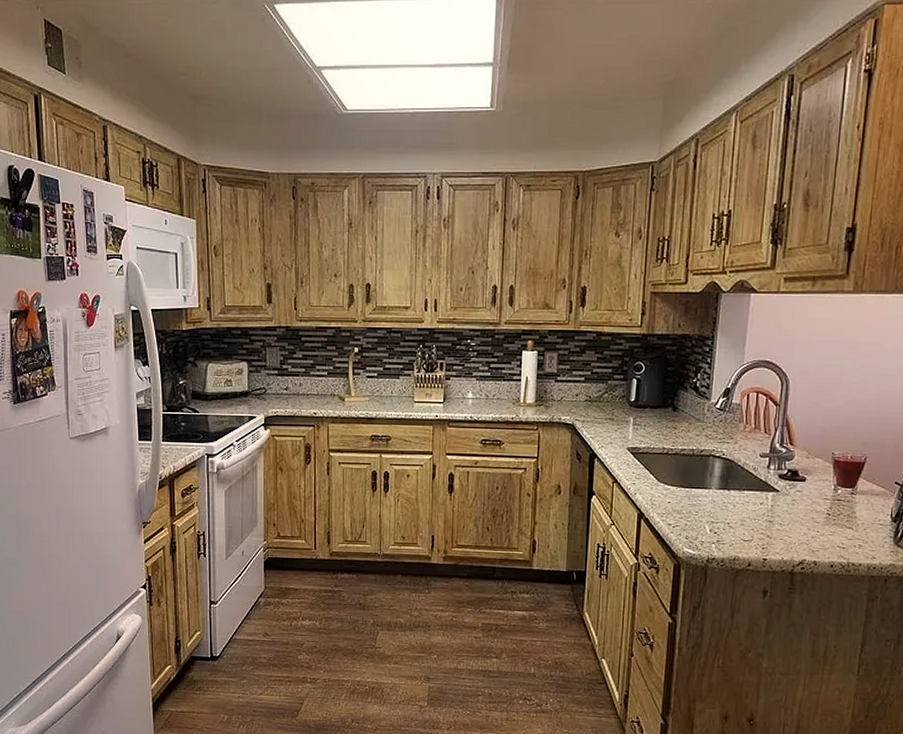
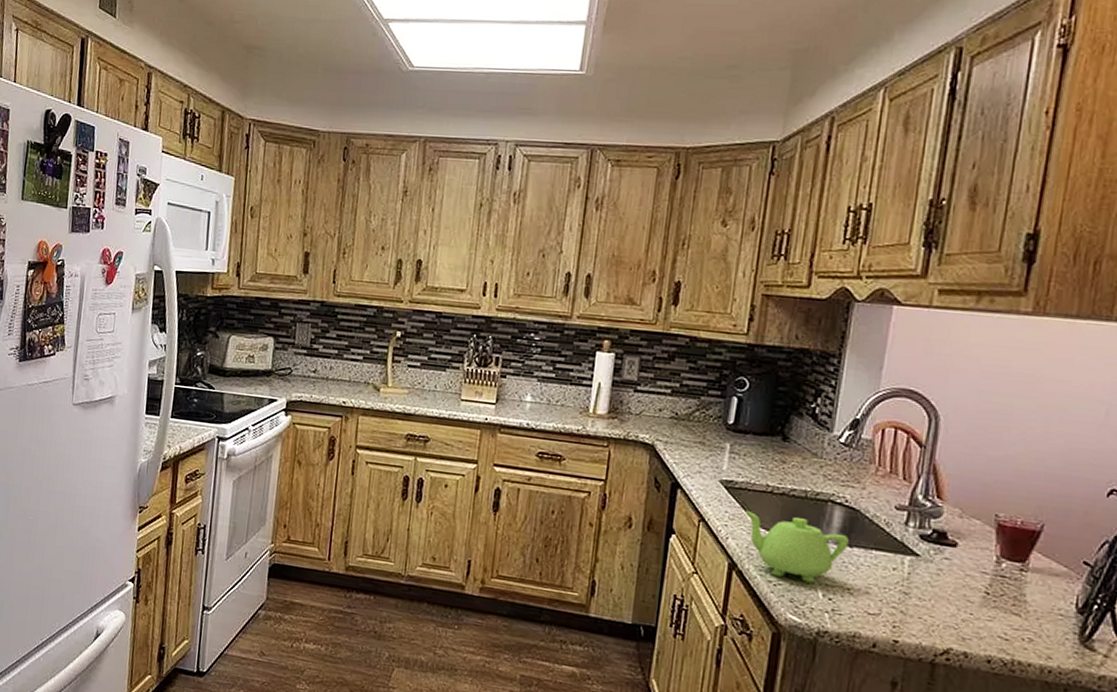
teapot: none [647,469,727,522] -> present [744,509,849,584]

